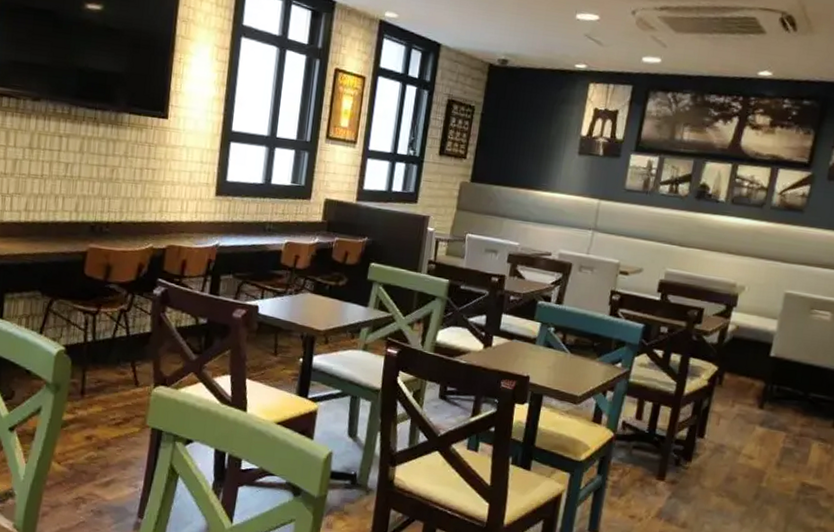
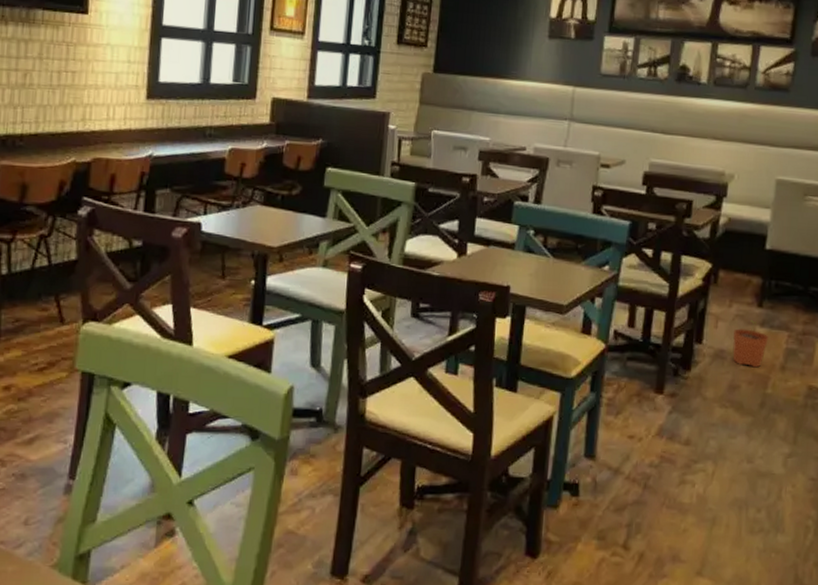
plant pot: none [732,420,767,463] -> present [732,320,769,368]

